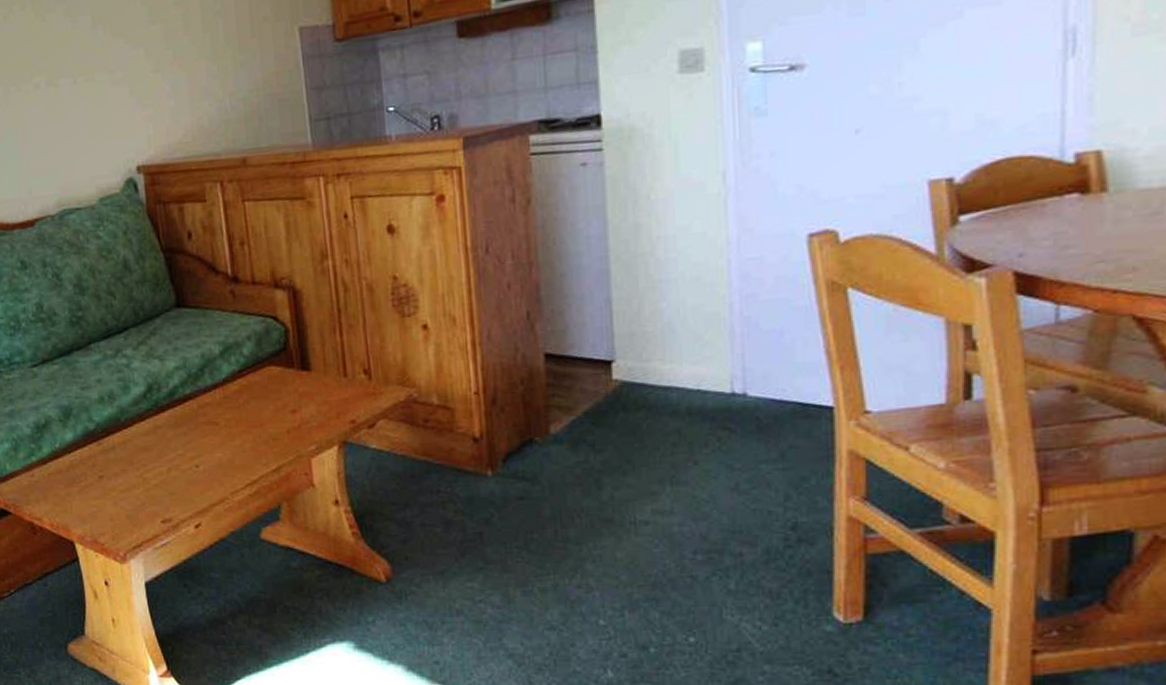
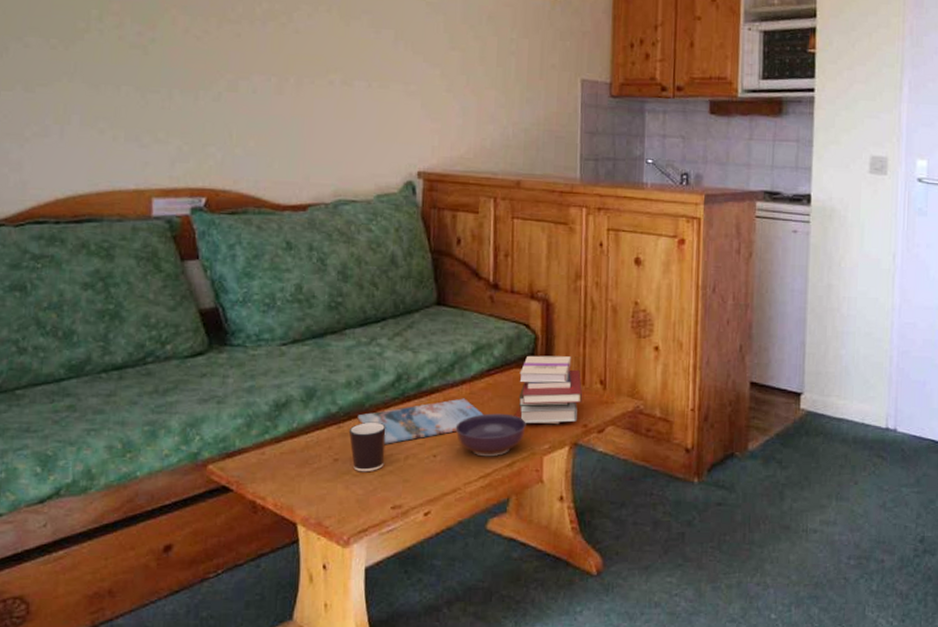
mug: none [108,435,148,488] -> present [348,421,386,472]
magazine: none [115,403,241,458] -> present [357,398,484,444]
bowl: none [214,415,289,463] -> present [455,413,526,457]
books: none [273,347,347,424] -> present [514,355,583,425]

